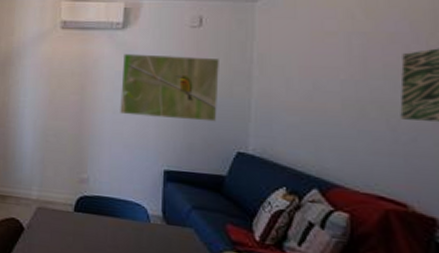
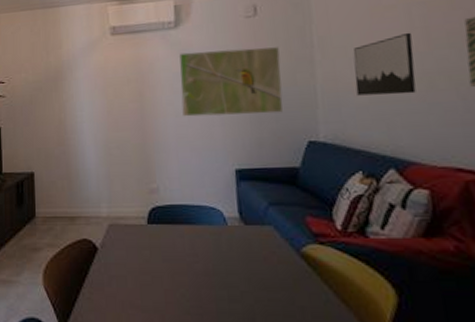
wall art: none [289,59,349,119] -> present [353,32,416,96]

